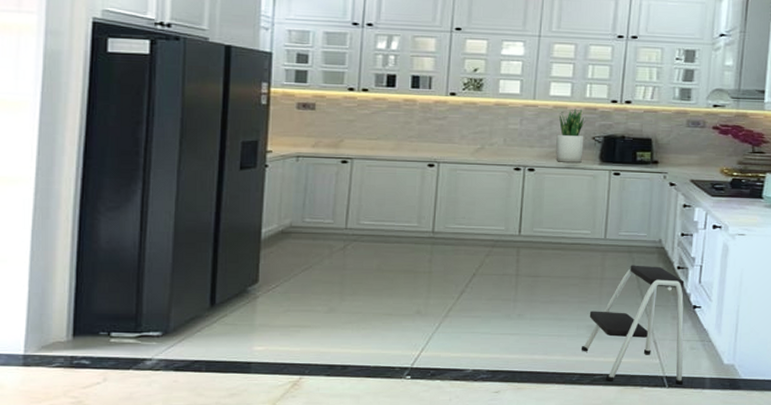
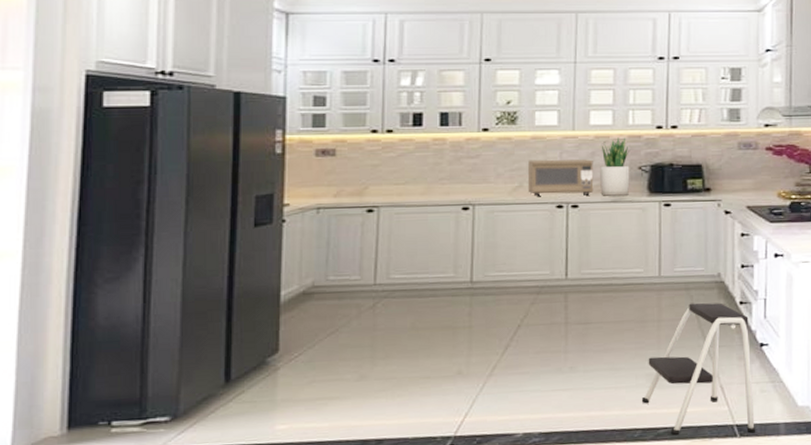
microwave: none [489,124,551,161] -> present [527,159,594,197]

